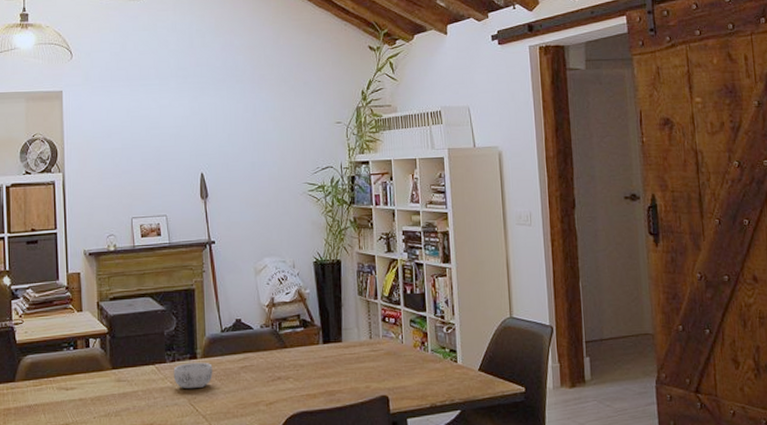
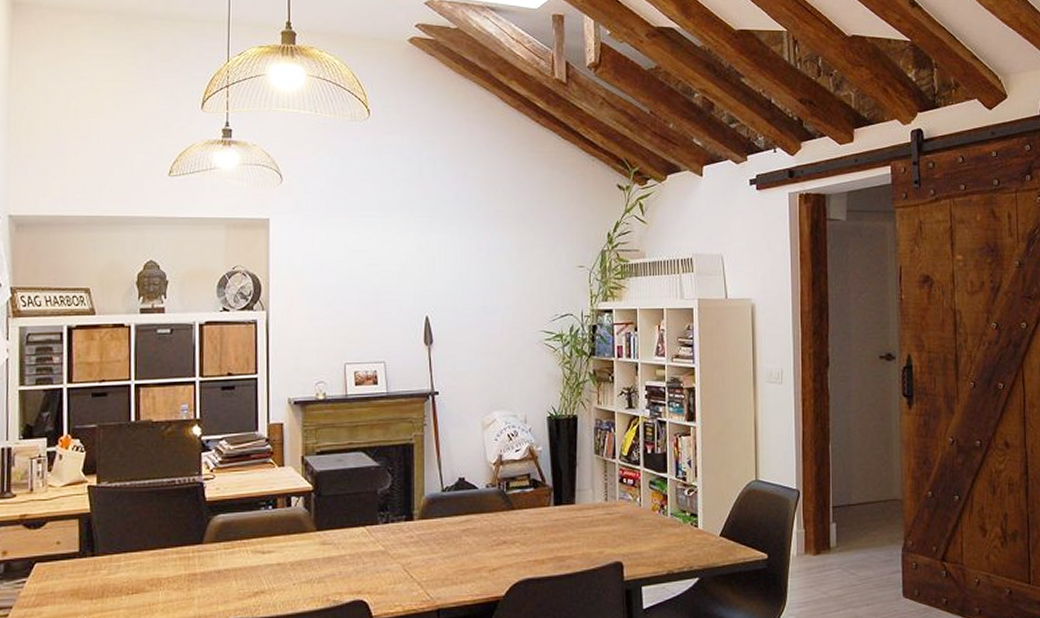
decorative bowl: present [173,362,213,388] -> none [386,524,431,553]

